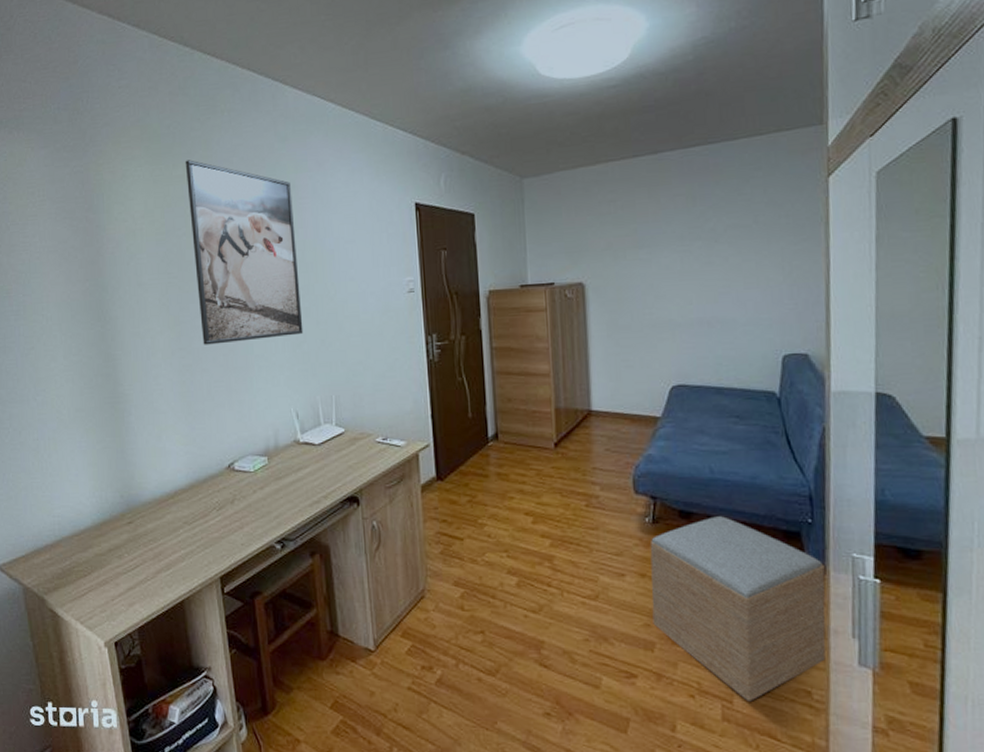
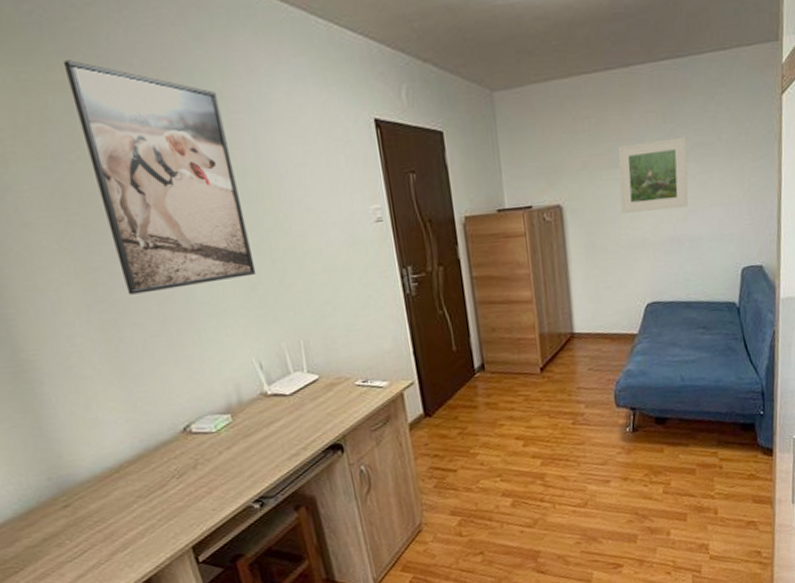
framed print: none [644,219,720,293] -> present [617,137,689,213]
ottoman: present [649,516,826,702] -> none [630,418,773,569]

